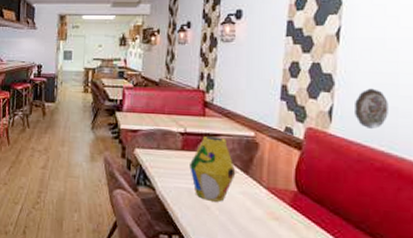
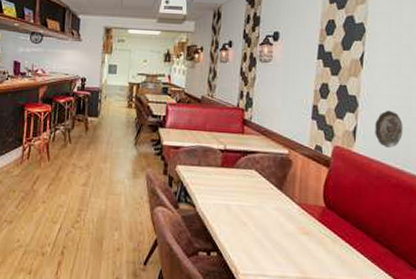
vase: present [190,135,236,202] -> none [228,153,271,218]

